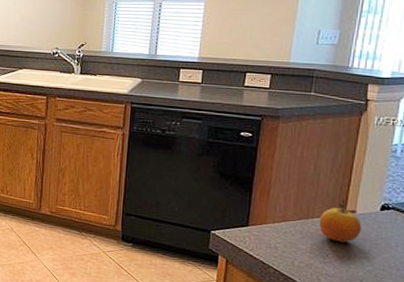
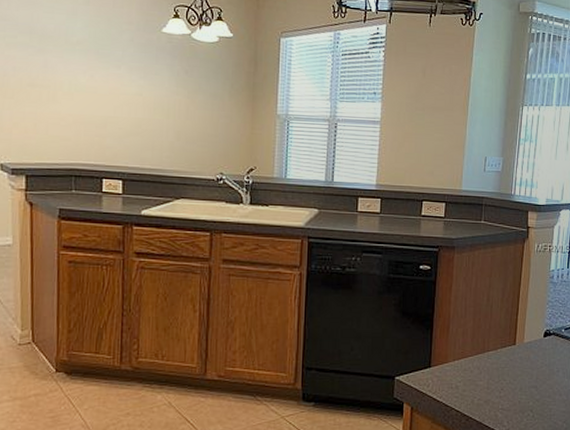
fruit: present [319,199,362,243] -> none [494,328,529,373]

